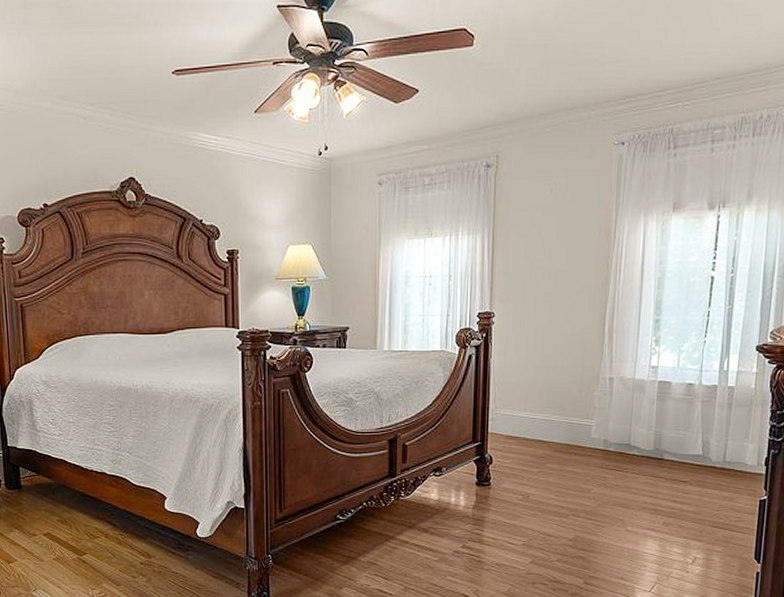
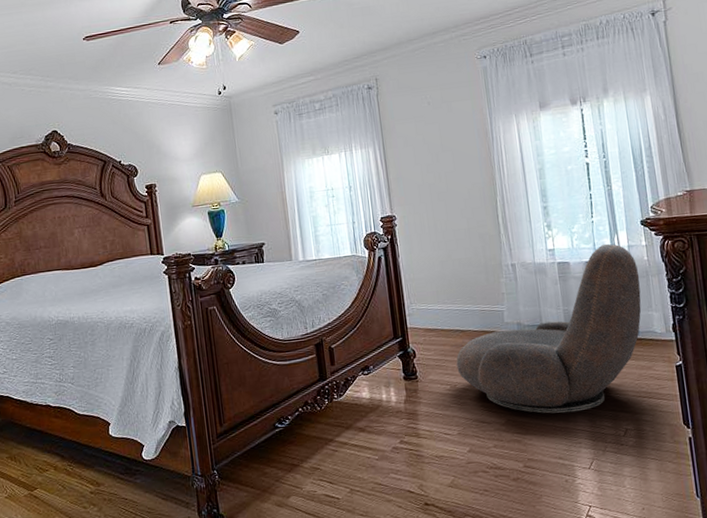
armchair: none [533,366,743,535] -> present [456,243,642,414]

